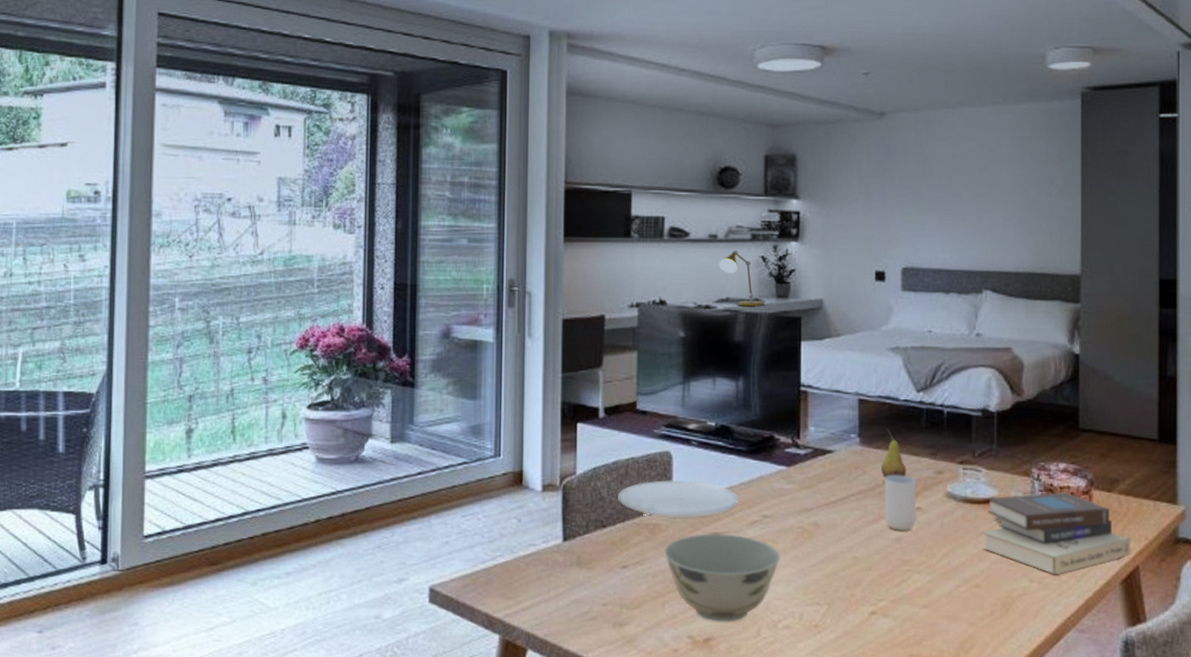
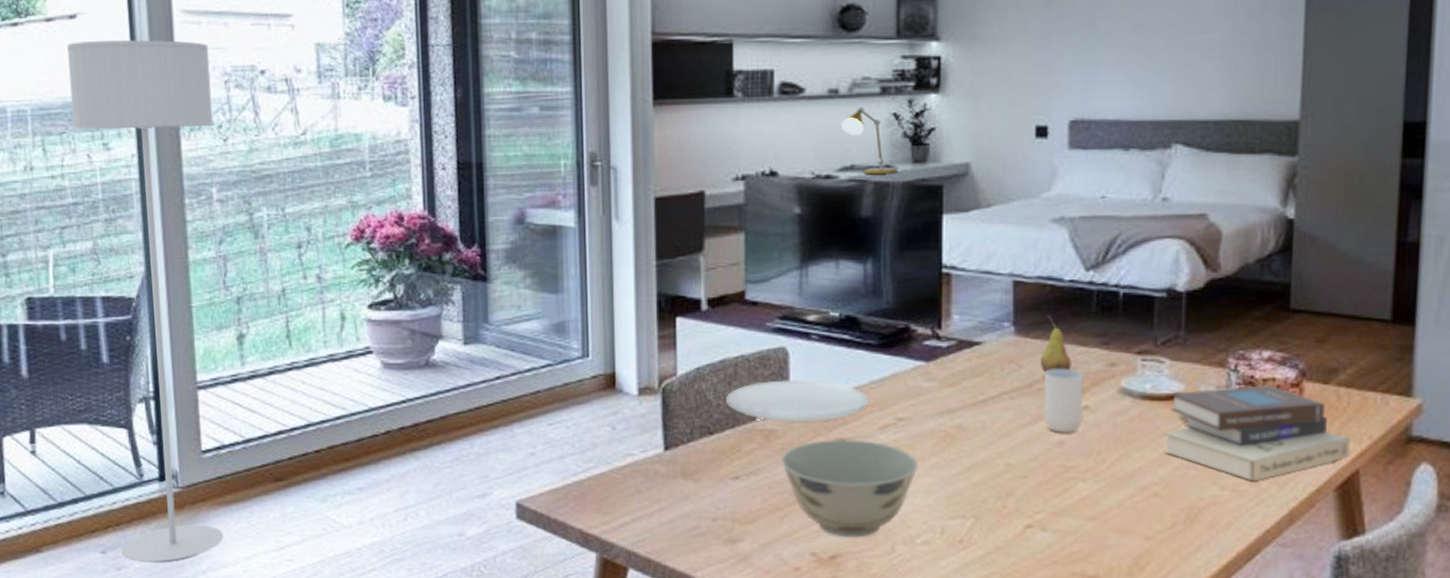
floor lamp: none [53,166,183,643] -> present [66,40,223,563]

